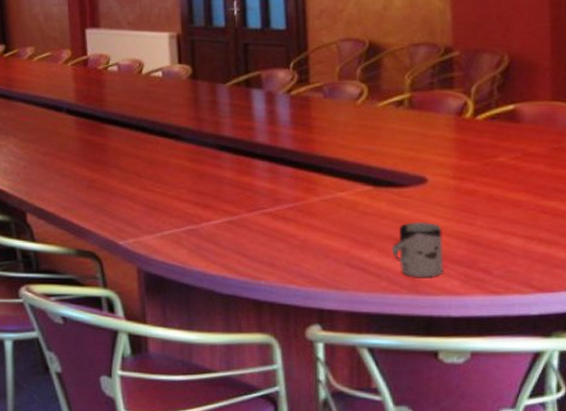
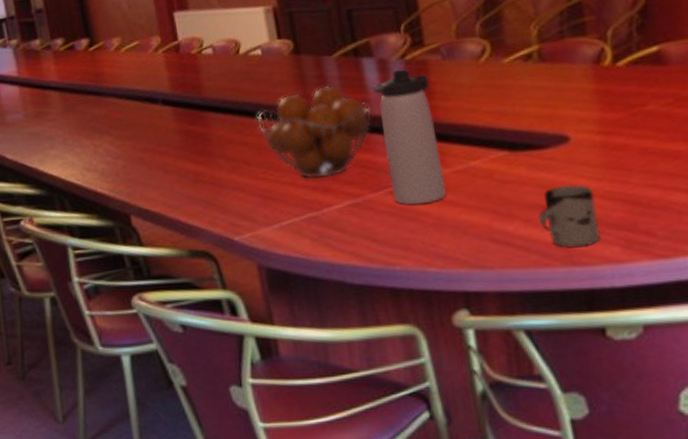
fruit basket: none [151,112,256,194] -> present [256,86,373,179]
thermos bottle: none [259,103,313,227] -> present [373,69,446,205]

